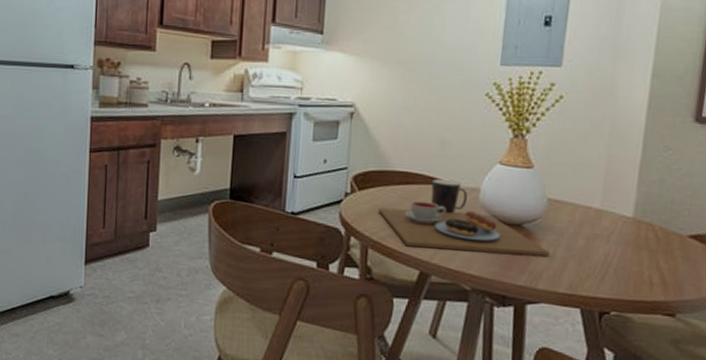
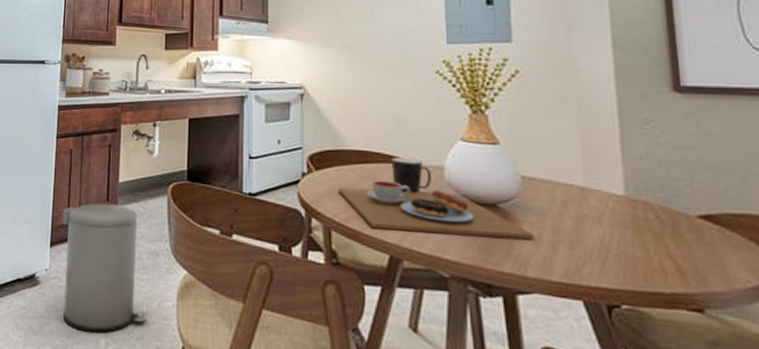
pedal bin: none [98,221,186,346] -> present [62,203,148,334]

